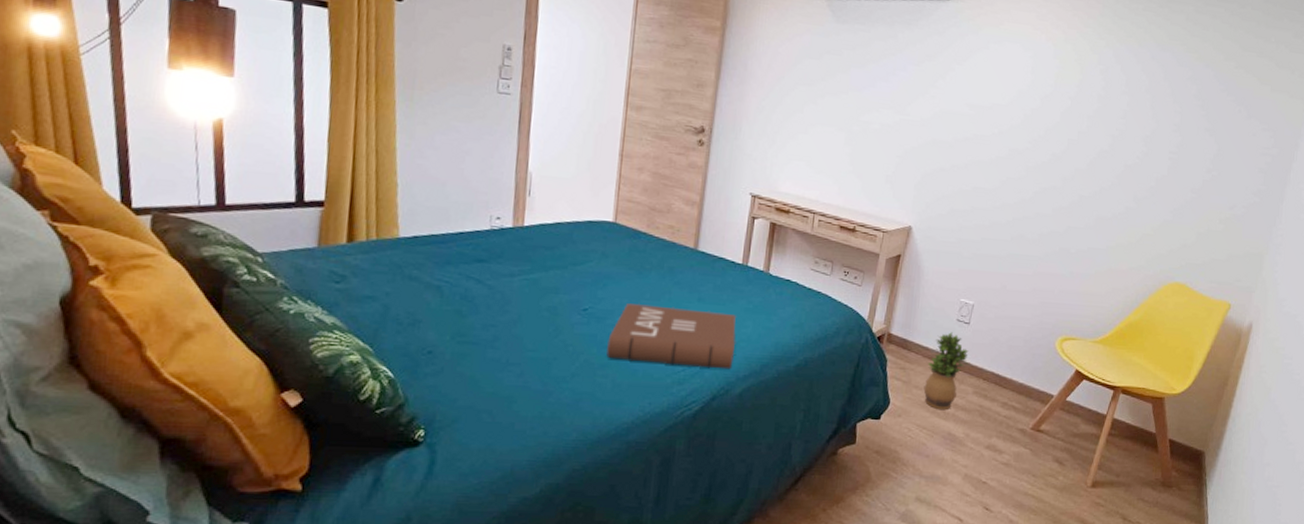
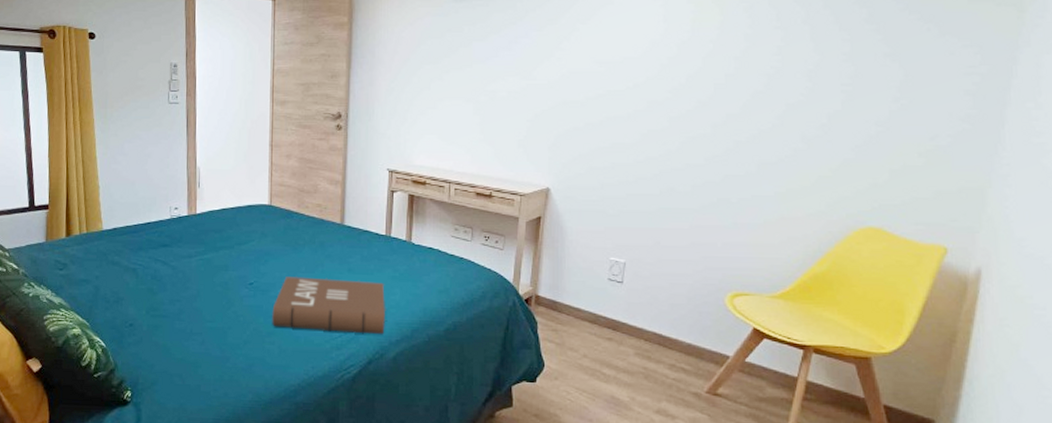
potted plant: present [923,332,969,411] -> none [579,292,625,373]

